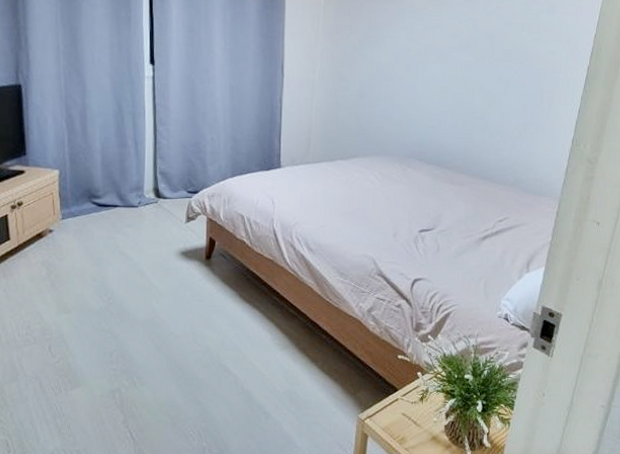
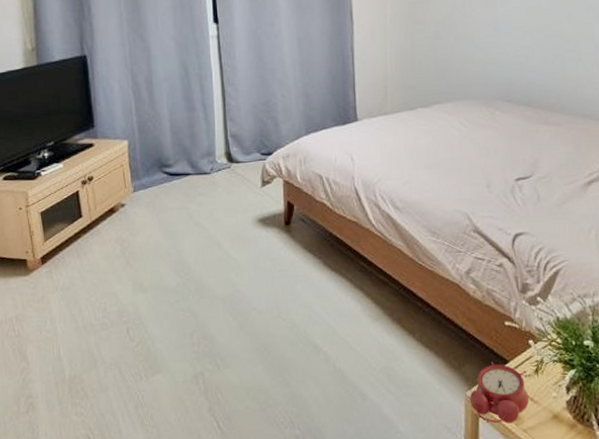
alarm clock: none [361,389,413,443] -> present [469,361,530,424]

